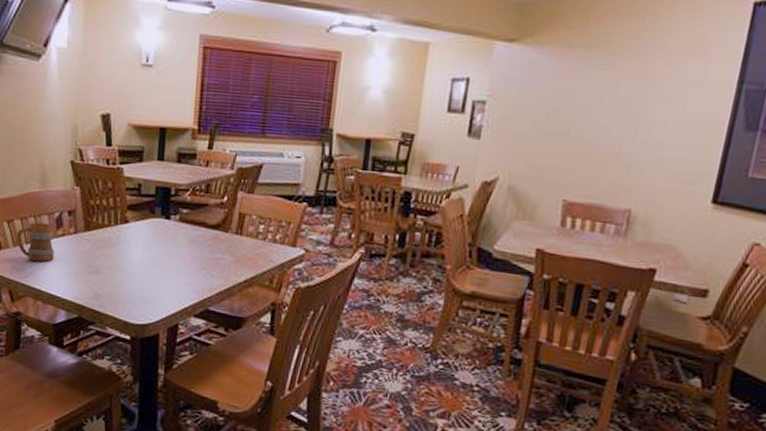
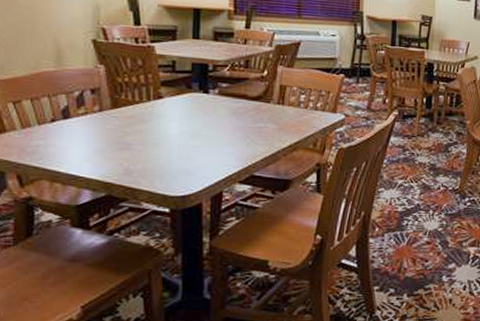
mug: present [16,222,54,262] -> none [25,102,75,143]

